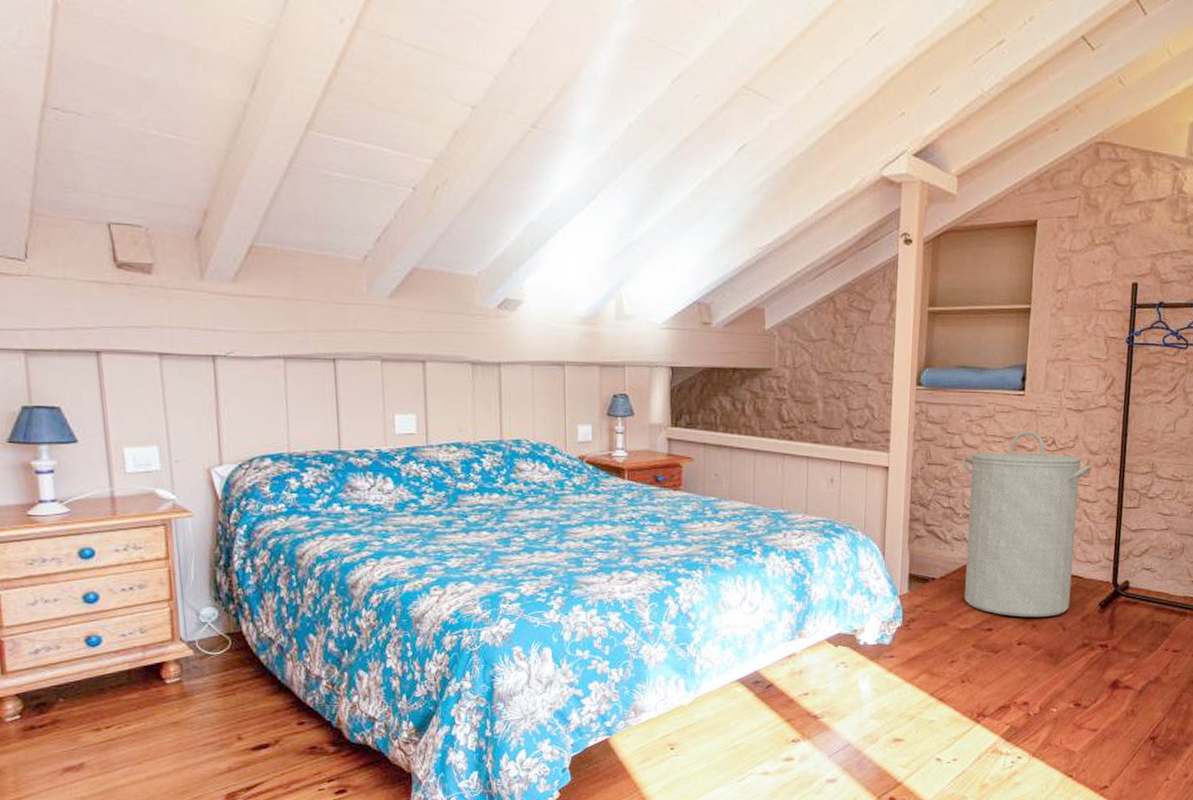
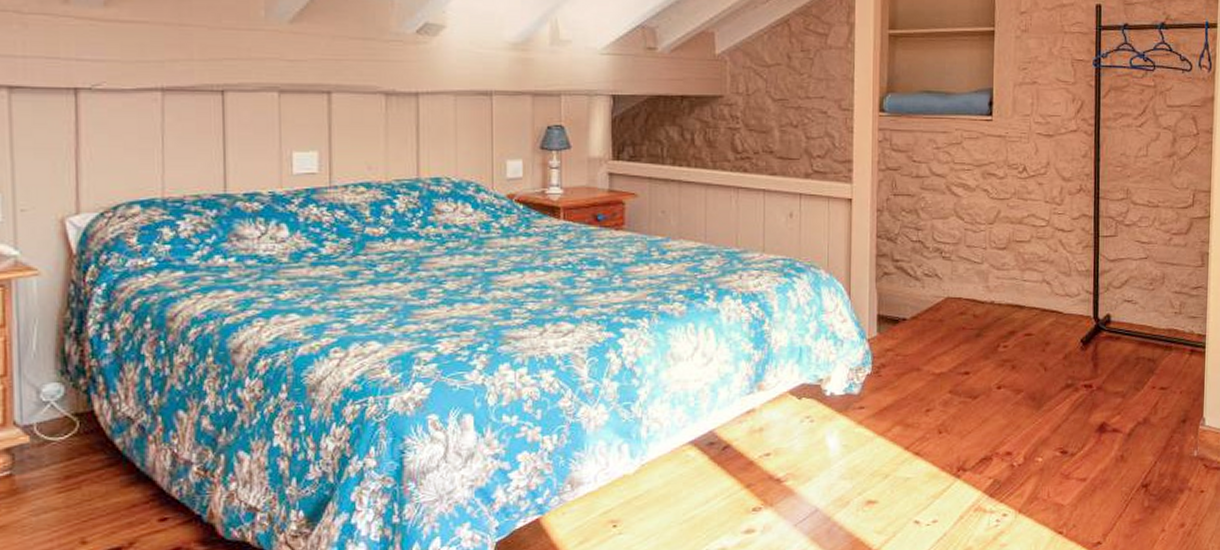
laundry hamper: present [962,430,1092,618] -> none [930,157,1065,358]

